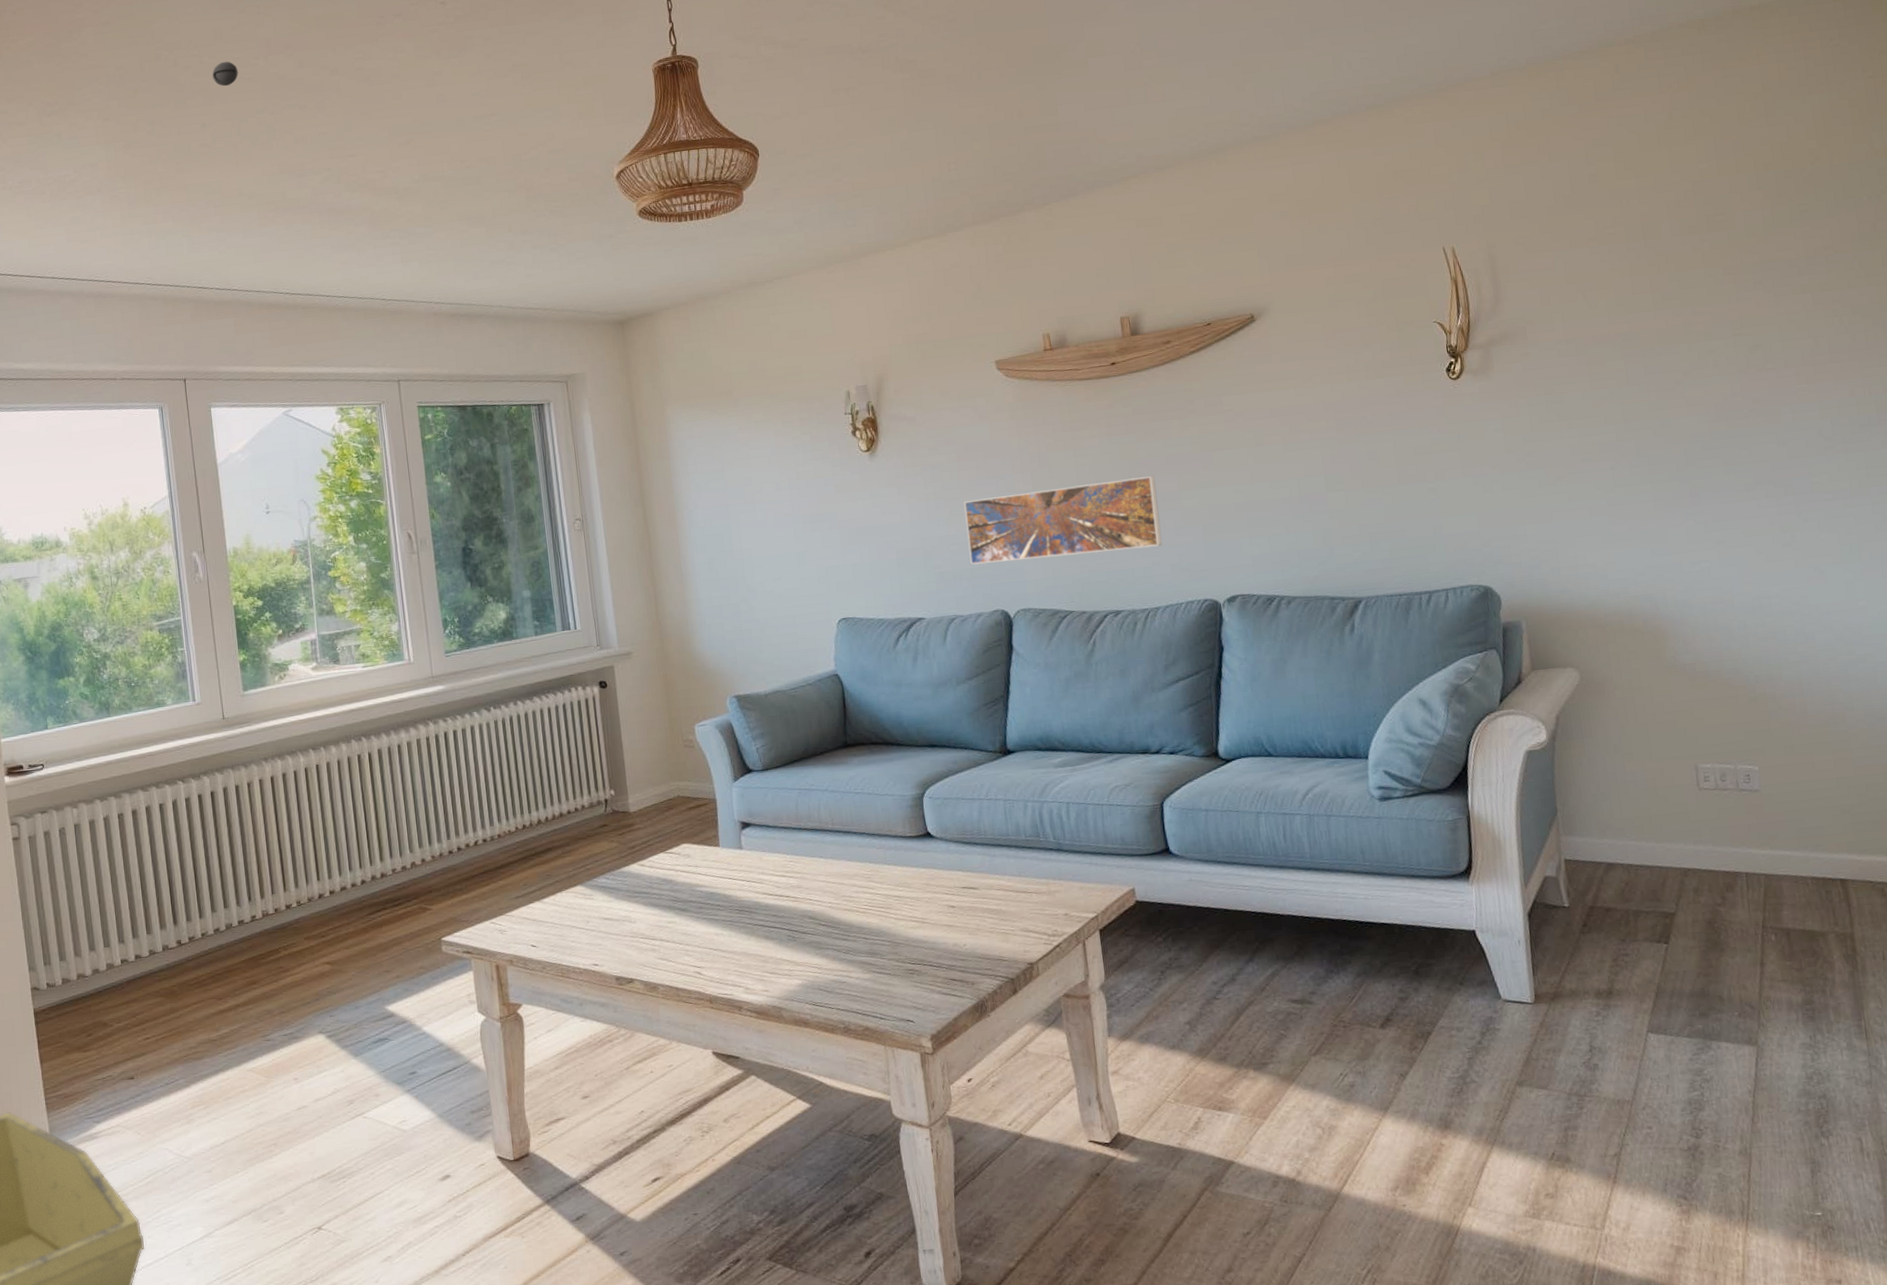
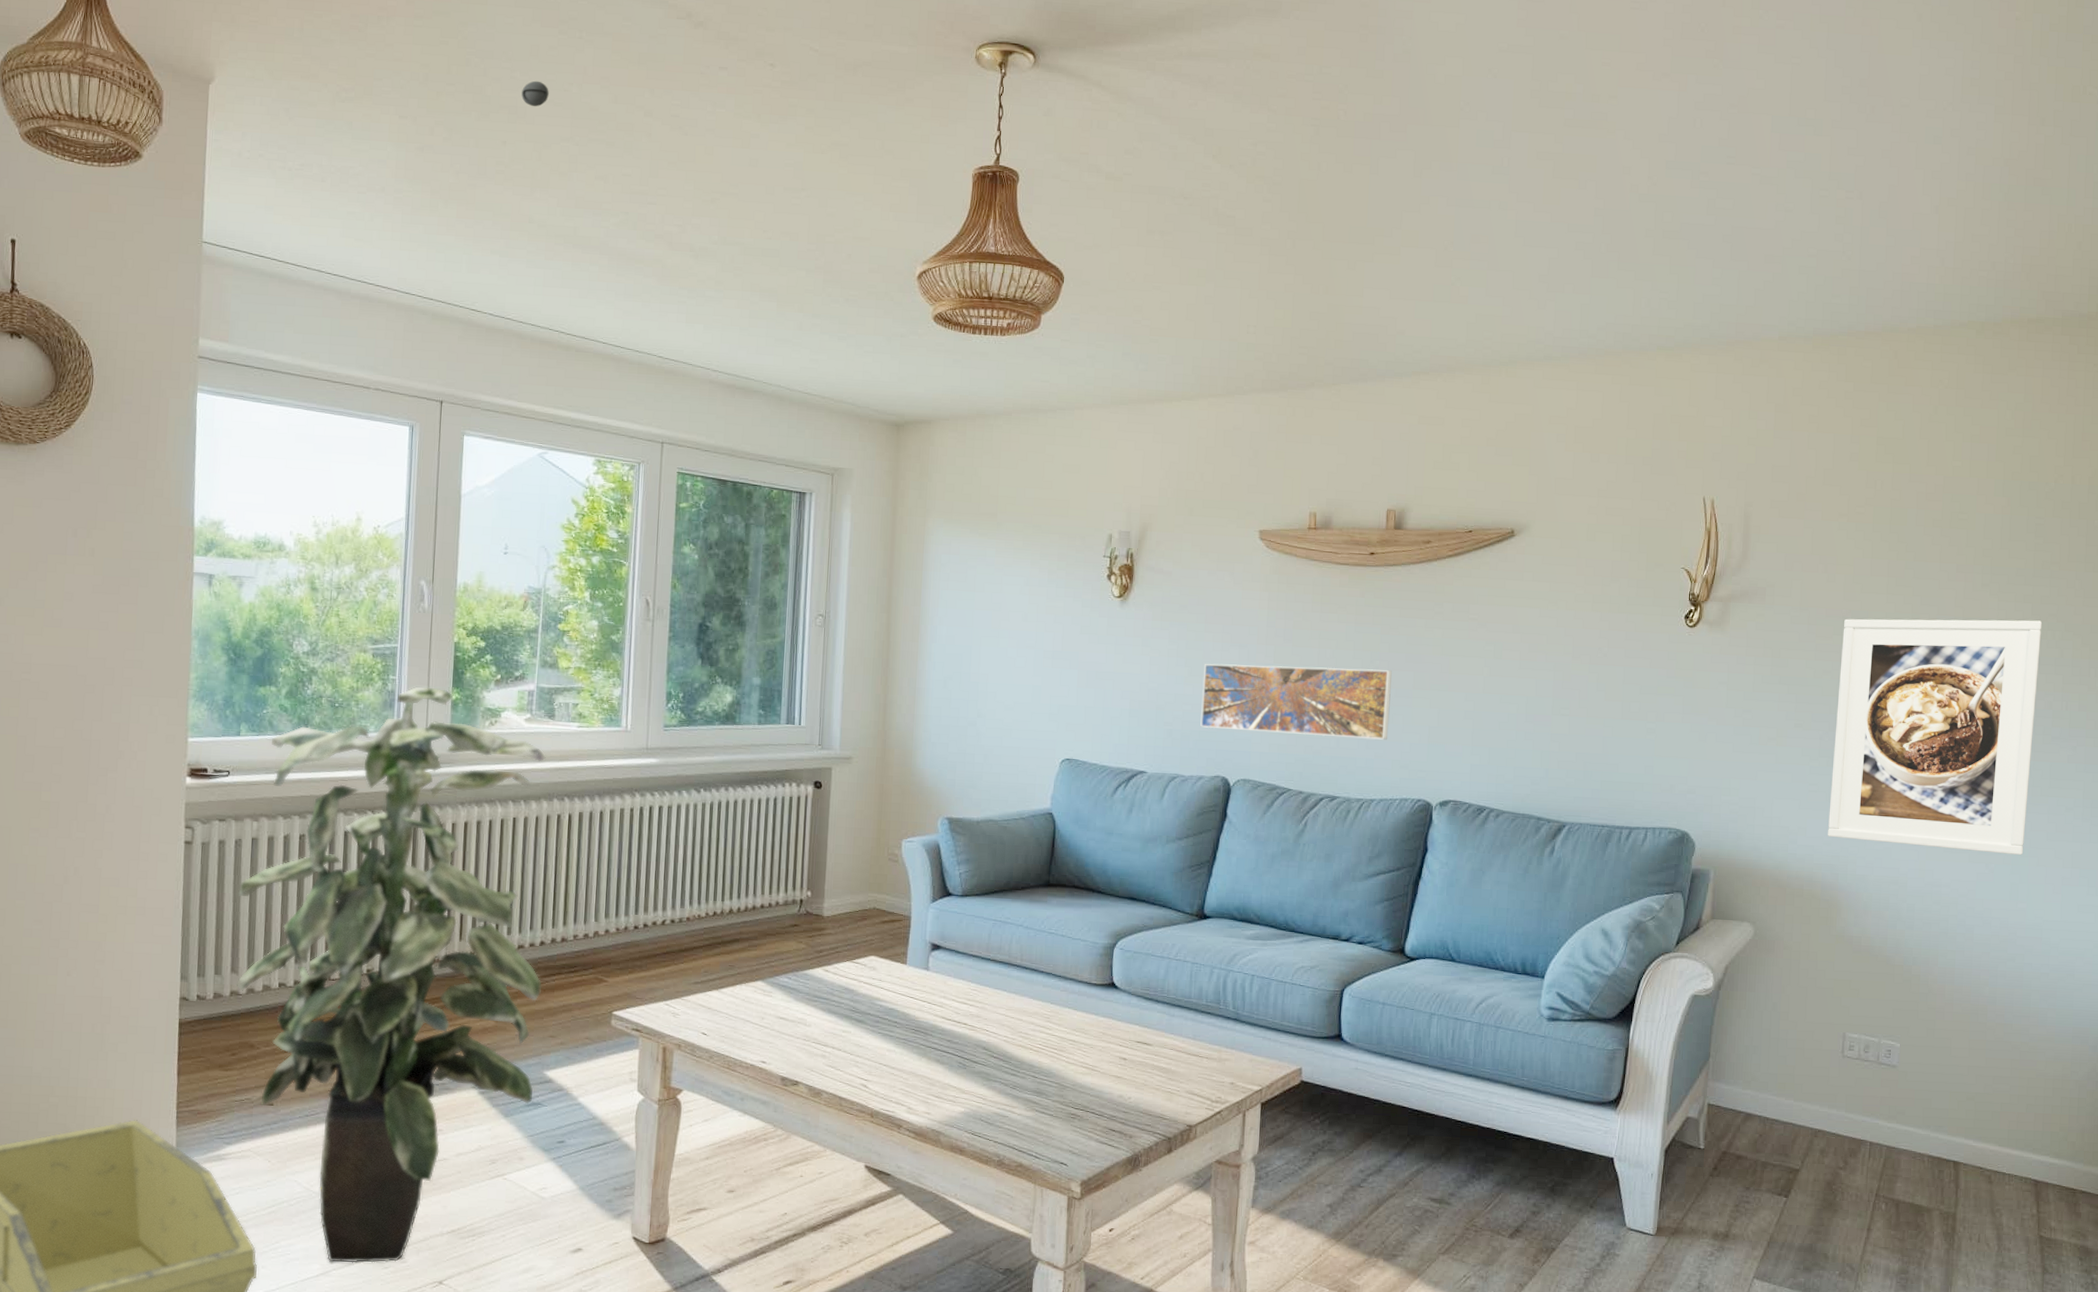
indoor plant: none [69,652,379,1223] -> present [237,686,546,1263]
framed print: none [1614,308,1853,567] -> present [1828,618,2043,855]

